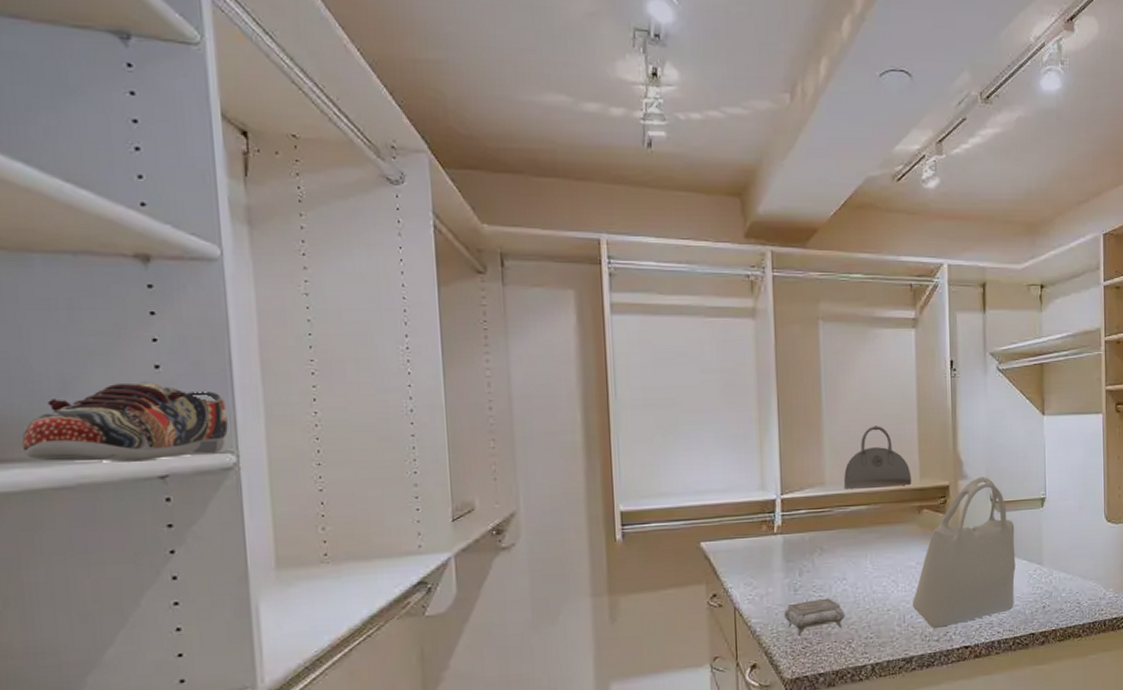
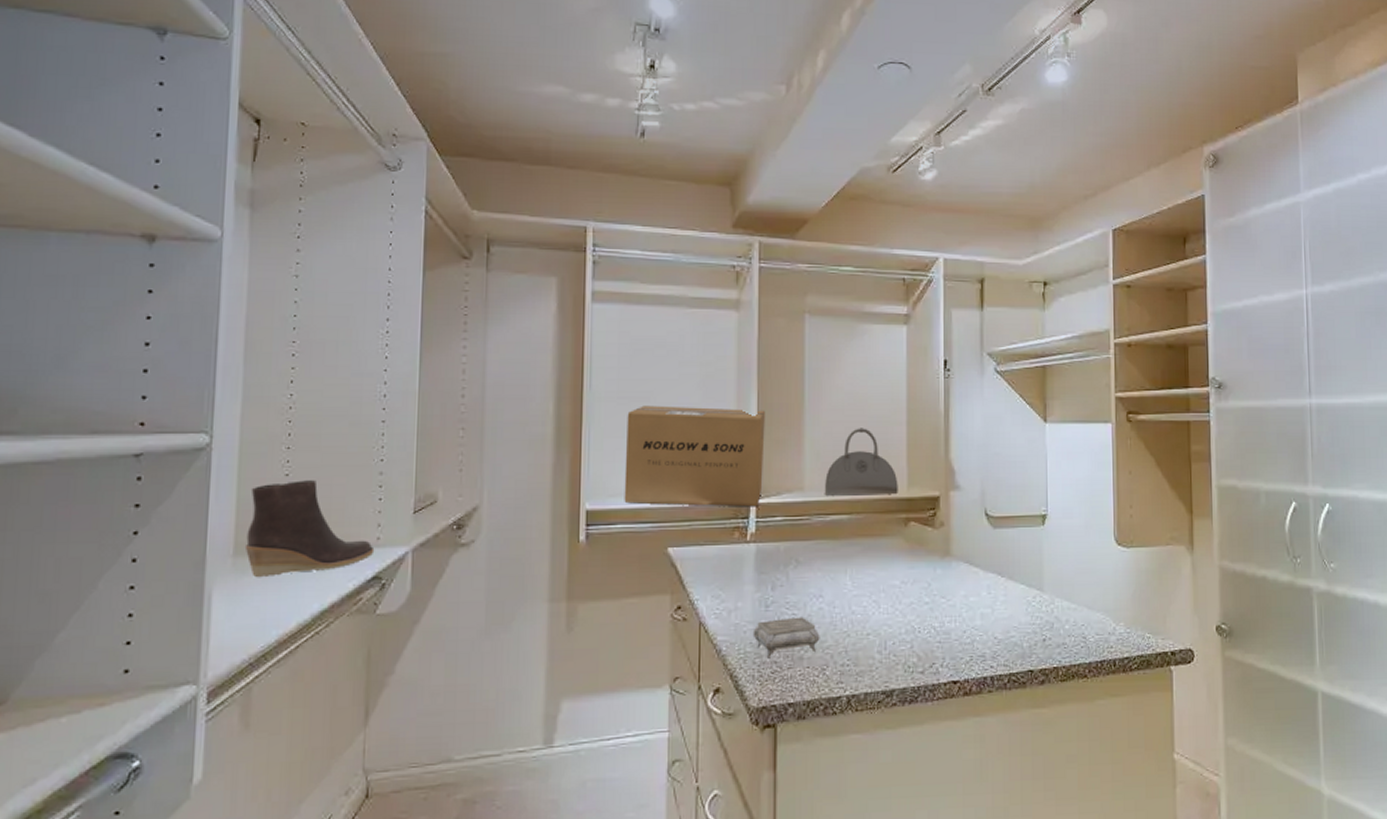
shoe: present [21,382,228,462] -> none [11,359,207,438]
boot: none [285,494,418,589] -> present [244,480,375,578]
box: none [653,411,786,504] -> present [624,405,765,507]
handbag: present [912,477,1016,629] -> none [894,488,1013,659]

